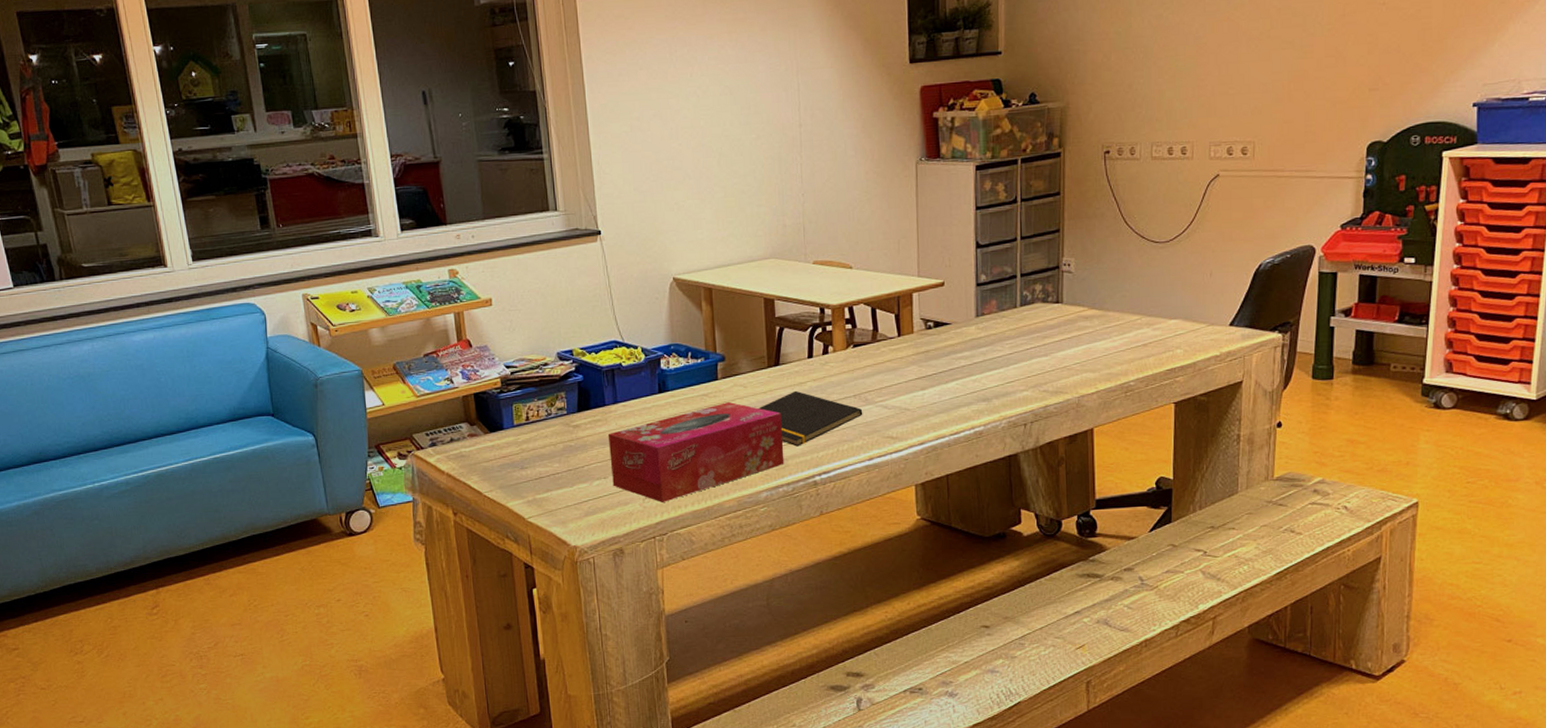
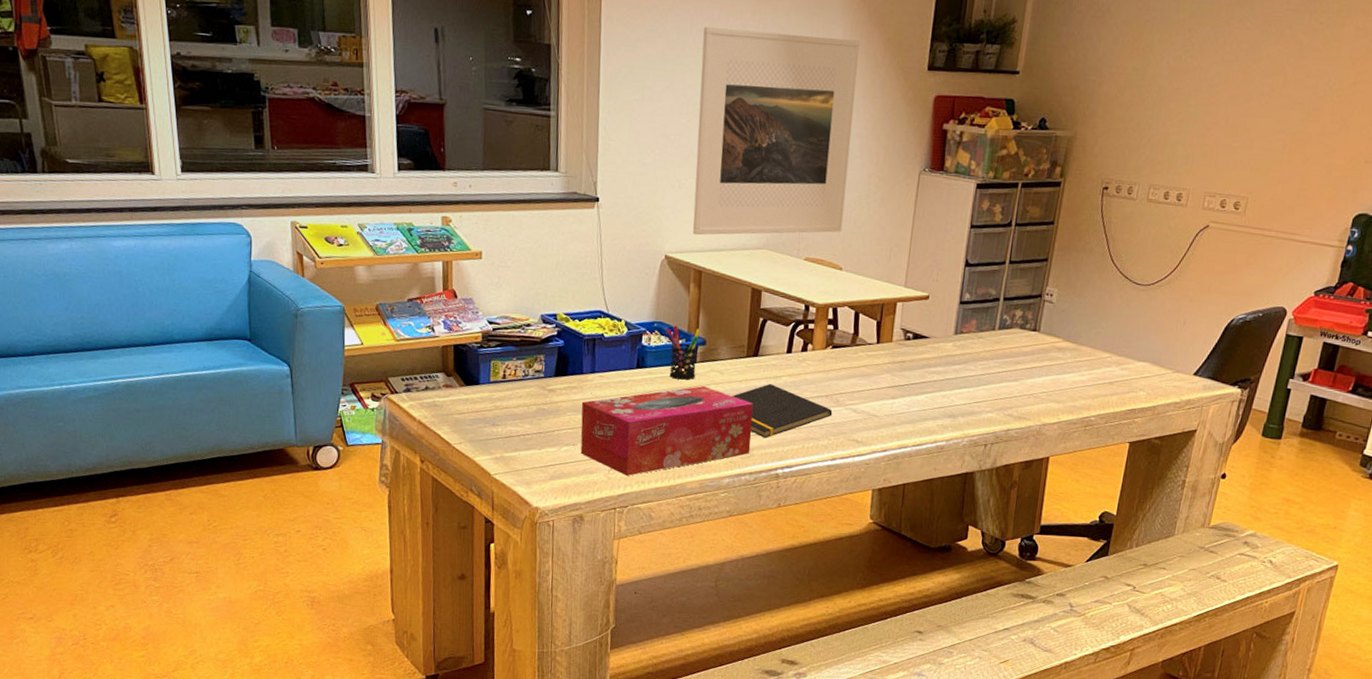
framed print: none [683,45,847,254] -> present [693,27,861,236]
pen holder: none [683,345,719,399] -> present [665,325,700,380]

